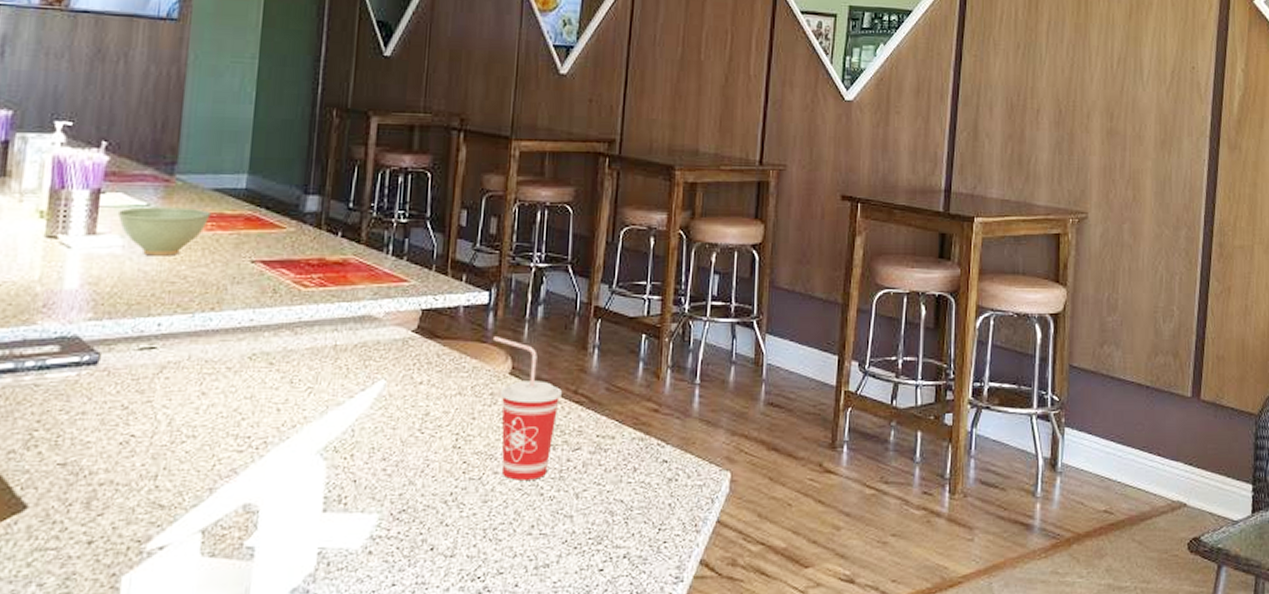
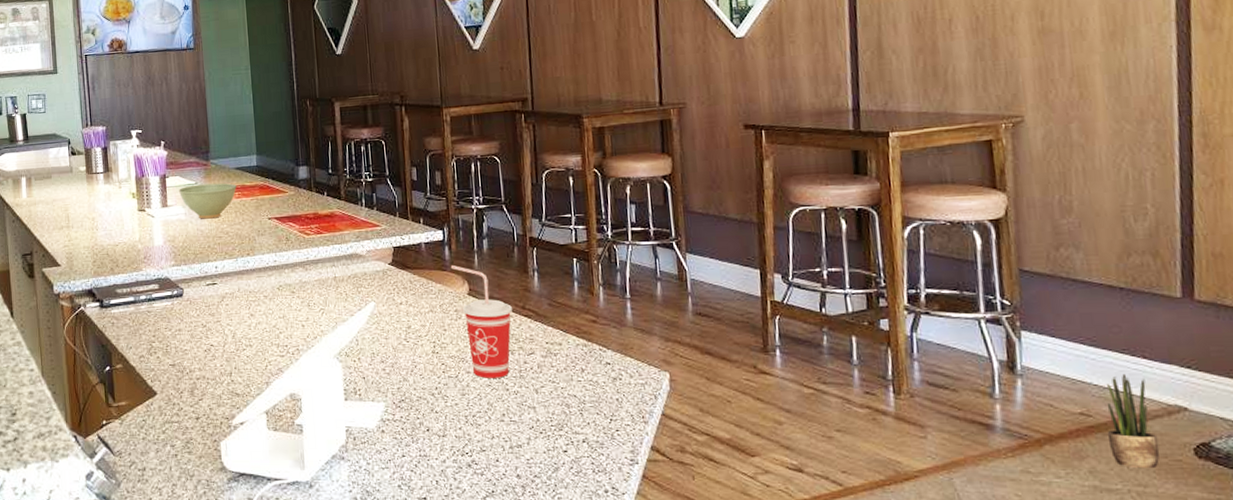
potted plant: none [1123,470,1162,565] -> present [1107,373,1160,469]

